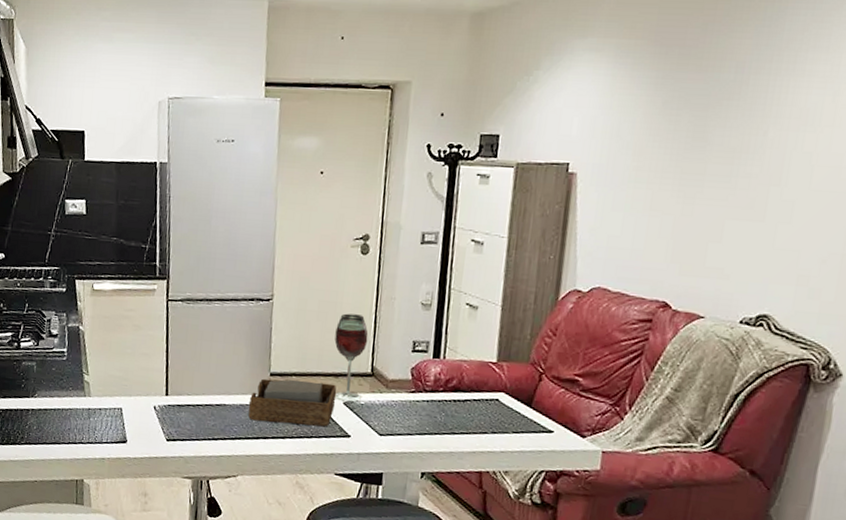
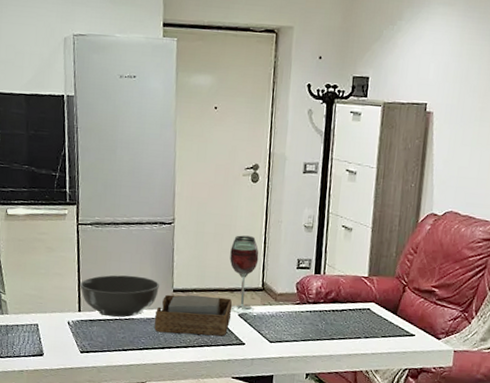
bowl: none [168,356,256,404] -> present [80,275,160,318]

